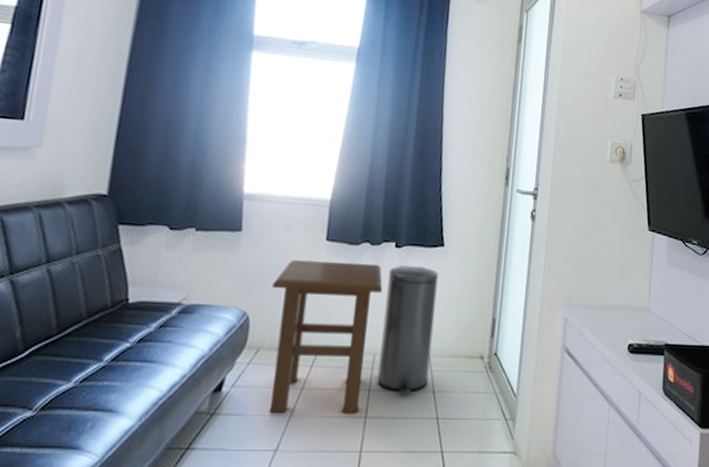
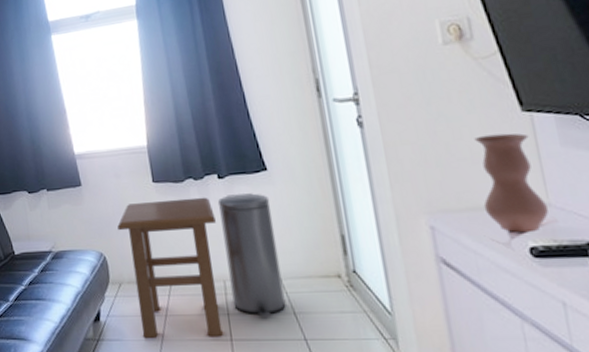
vase: none [606,245,648,332] -> present [474,133,549,233]

